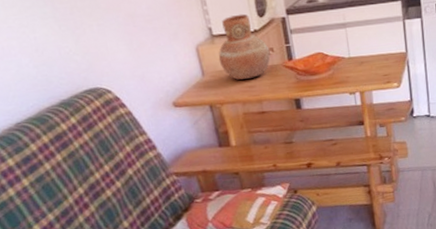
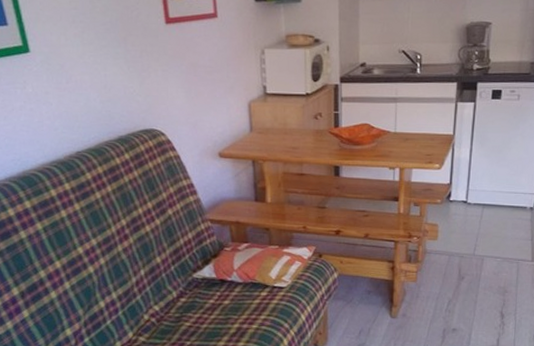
vase: present [218,13,271,80] -> none [268,76,318,140]

